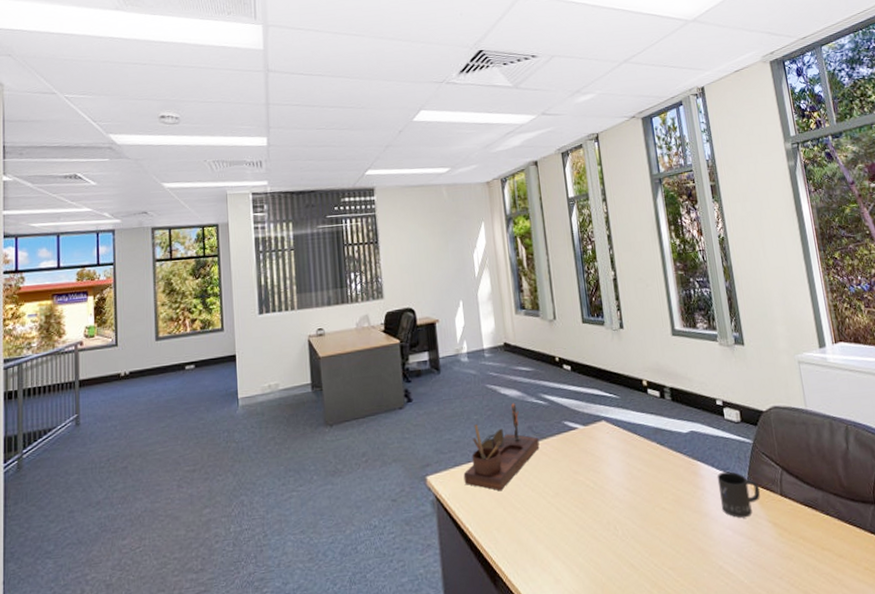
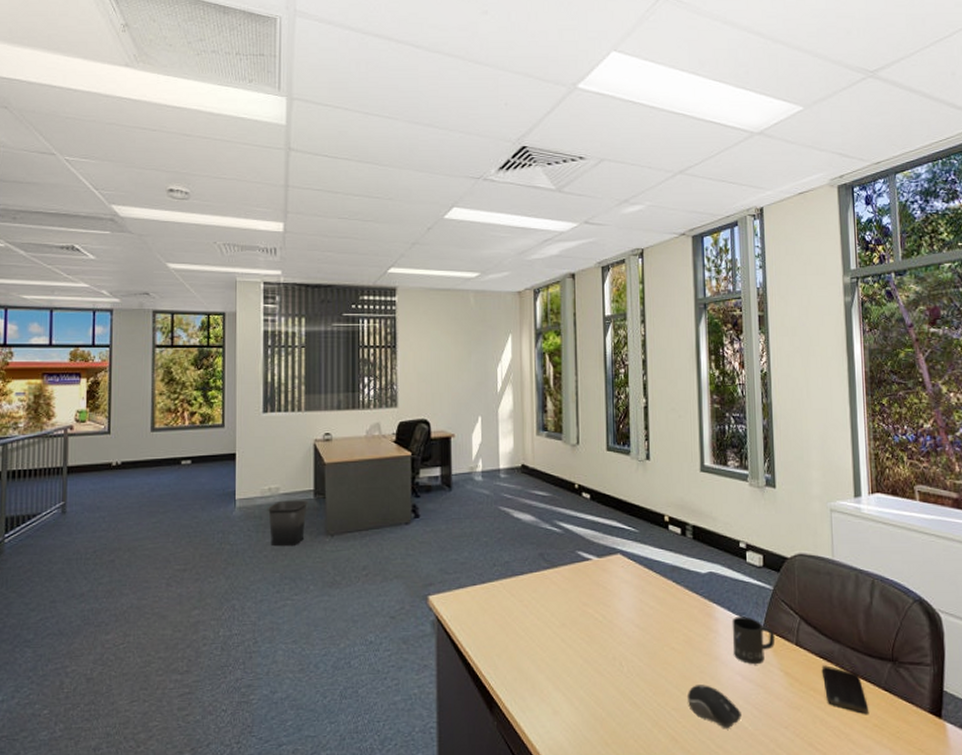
waste bin: none [268,394,306,441] -> present [267,500,307,547]
desk organizer: present [463,403,540,491] -> none [467,527,550,616]
computer mouse: none [681,542,736,585] -> present [687,685,741,729]
phone: none [807,512,858,558] -> present [821,664,868,714]

